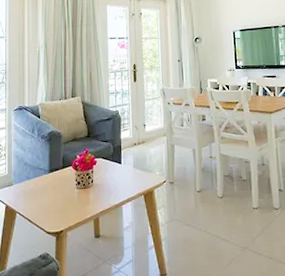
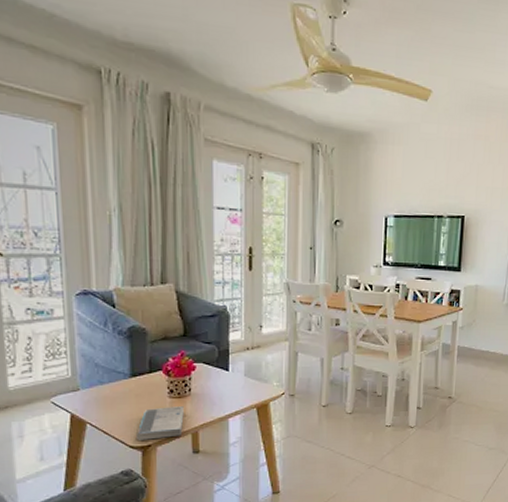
book: none [51,196,88,227] -> present [135,406,184,440]

